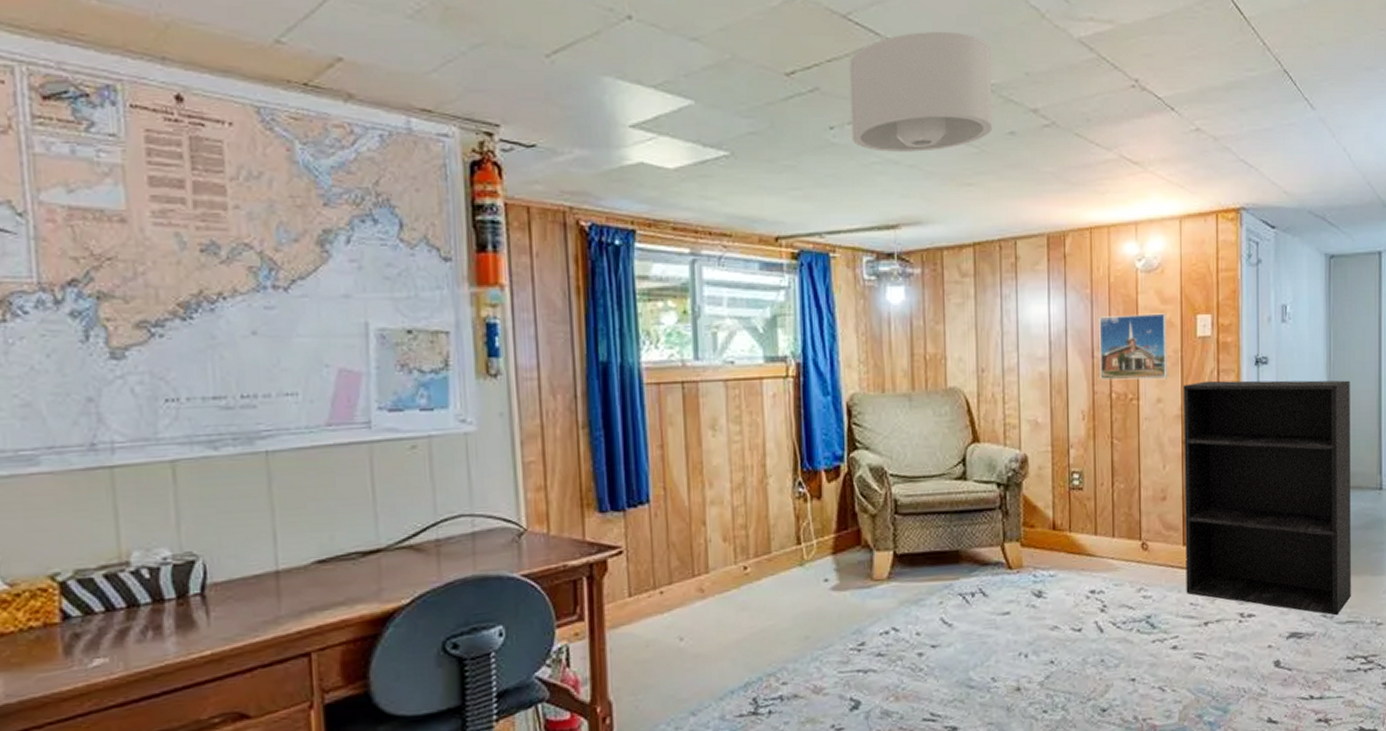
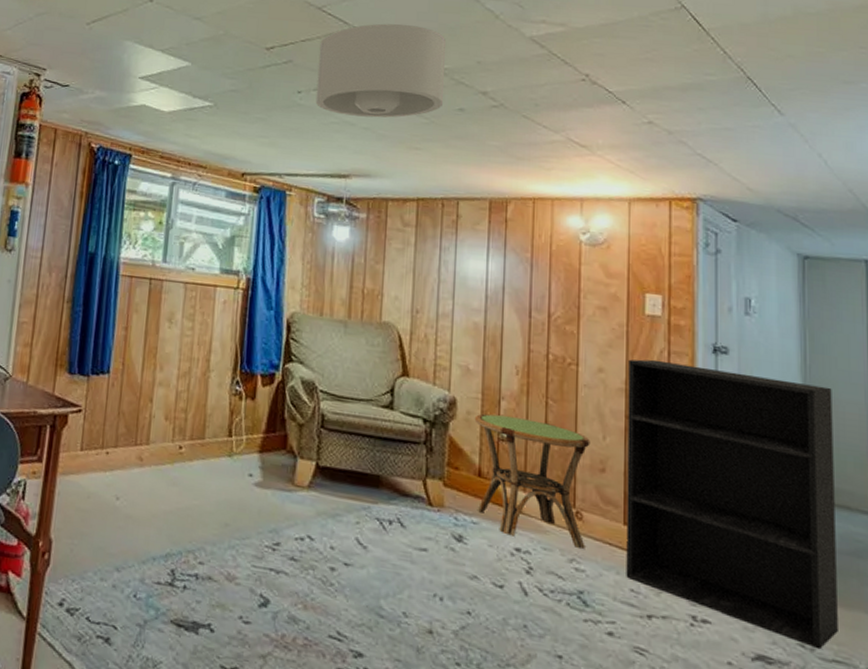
side table: none [1046,462,1152,581] -> present [474,413,590,549]
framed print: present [1099,313,1167,380] -> none [537,280,611,351]

